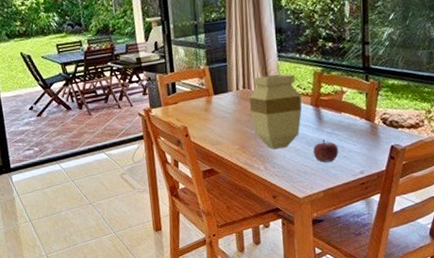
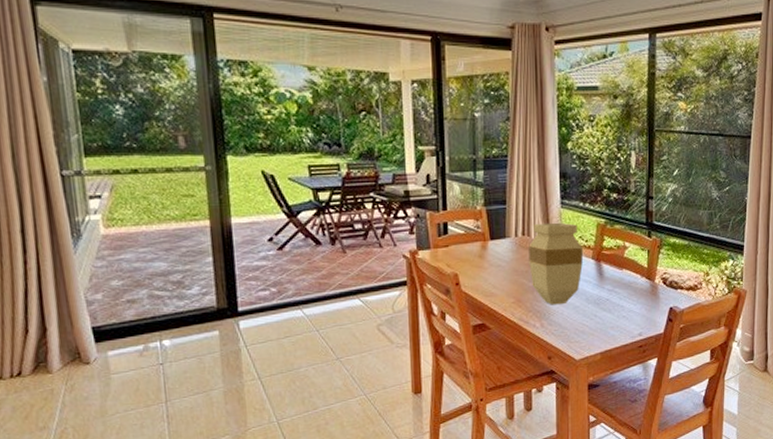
fruit: present [313,140,339,163] -> none [592,297,618,322]

